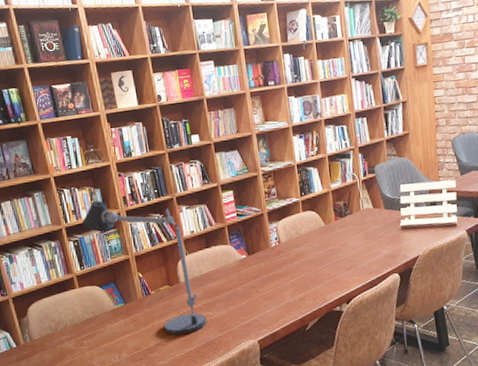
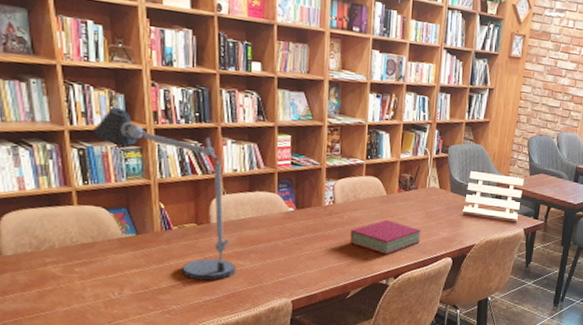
book: none [299,248,365,283] -> present [350,220,421,255]

